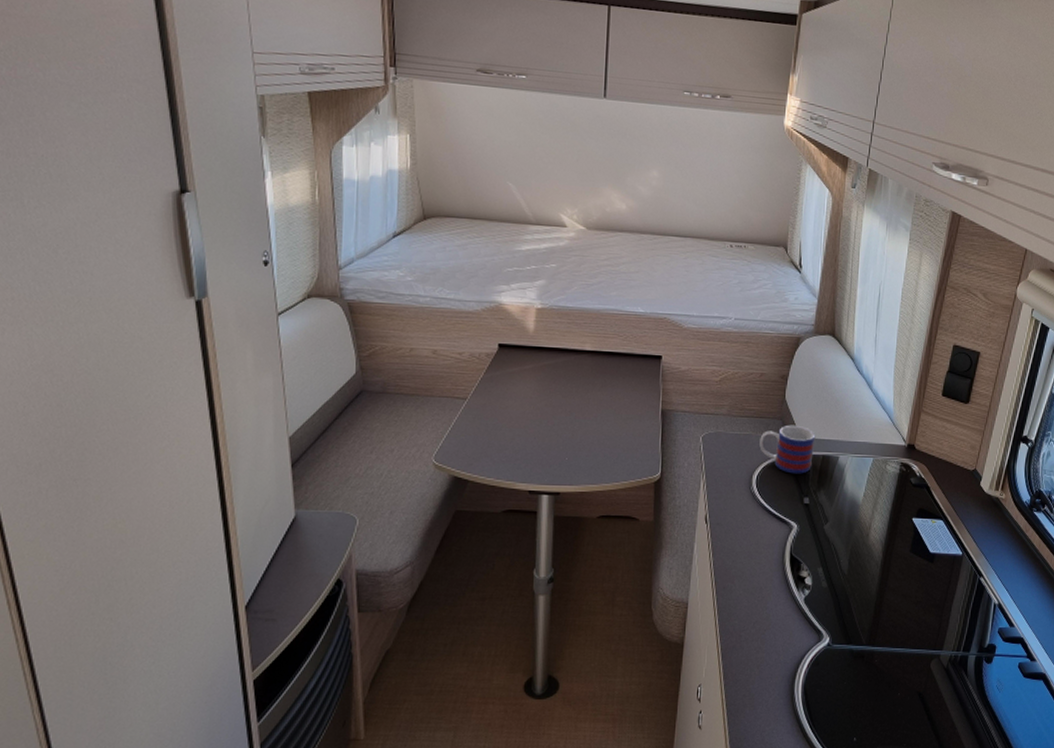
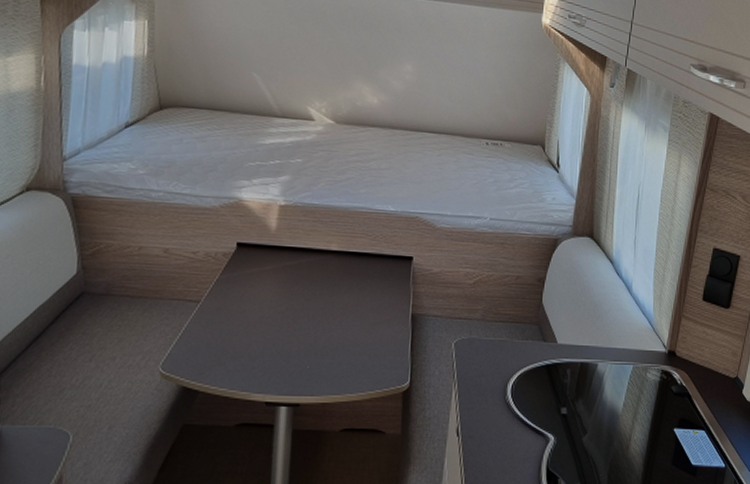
mug: present [759,425,816,474] -> none [515,330,574,383]

